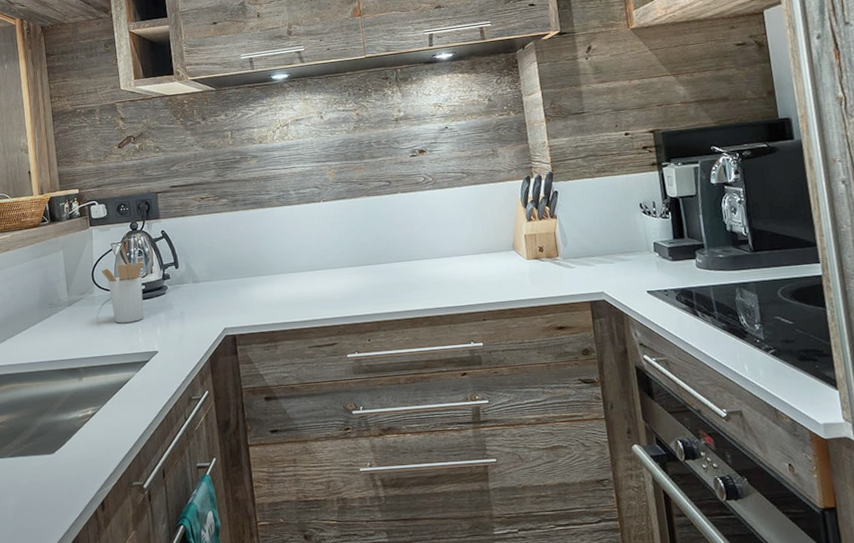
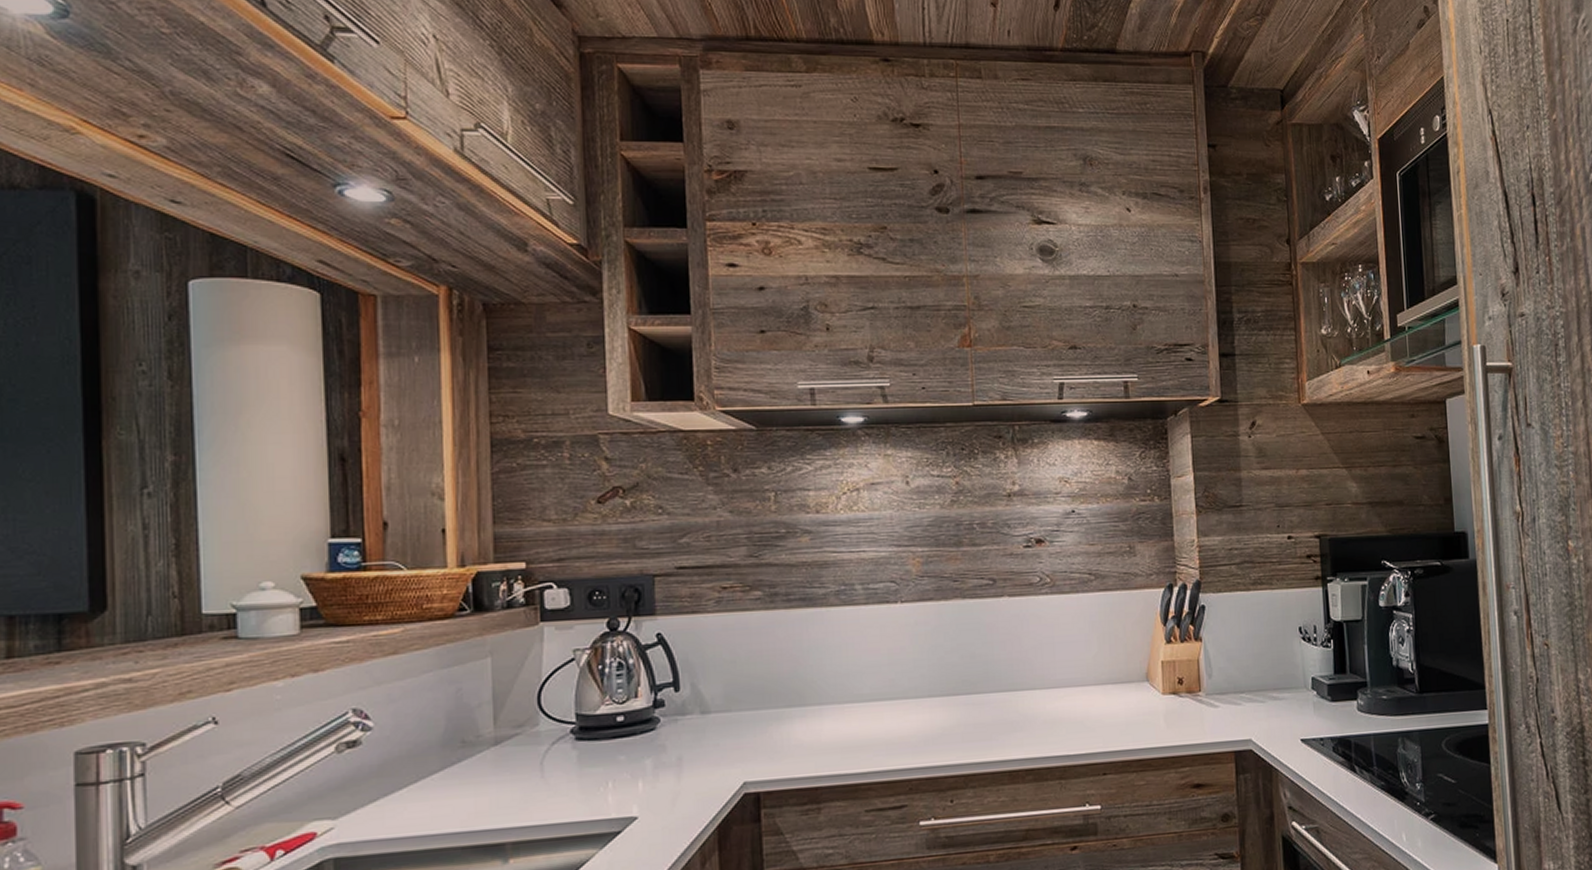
utensil holder: present [101,256,144,323] -> none [554,671,624,774]

